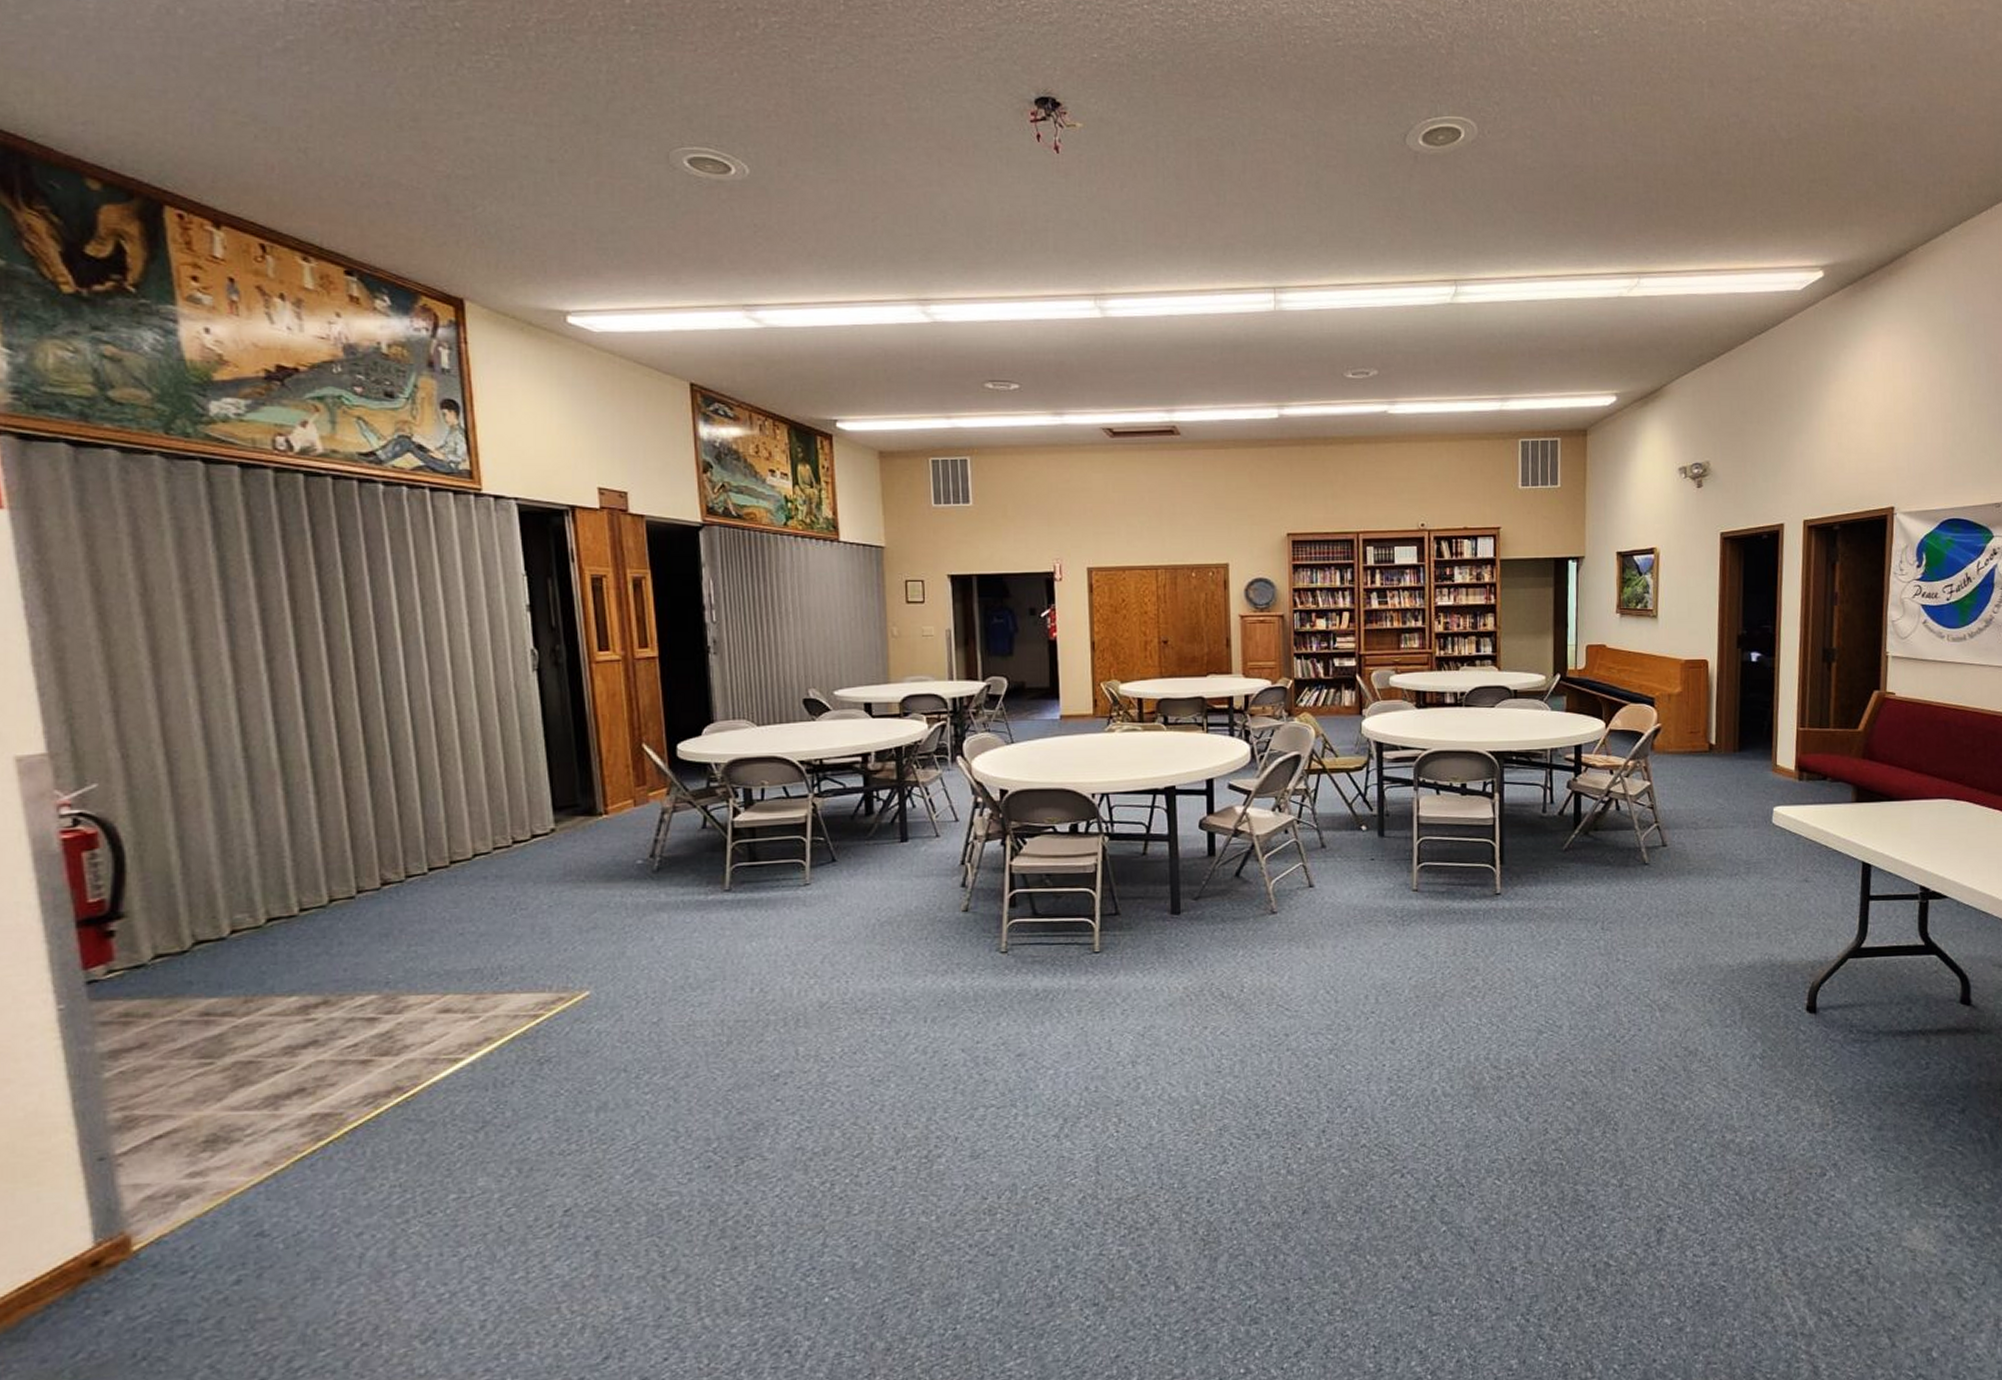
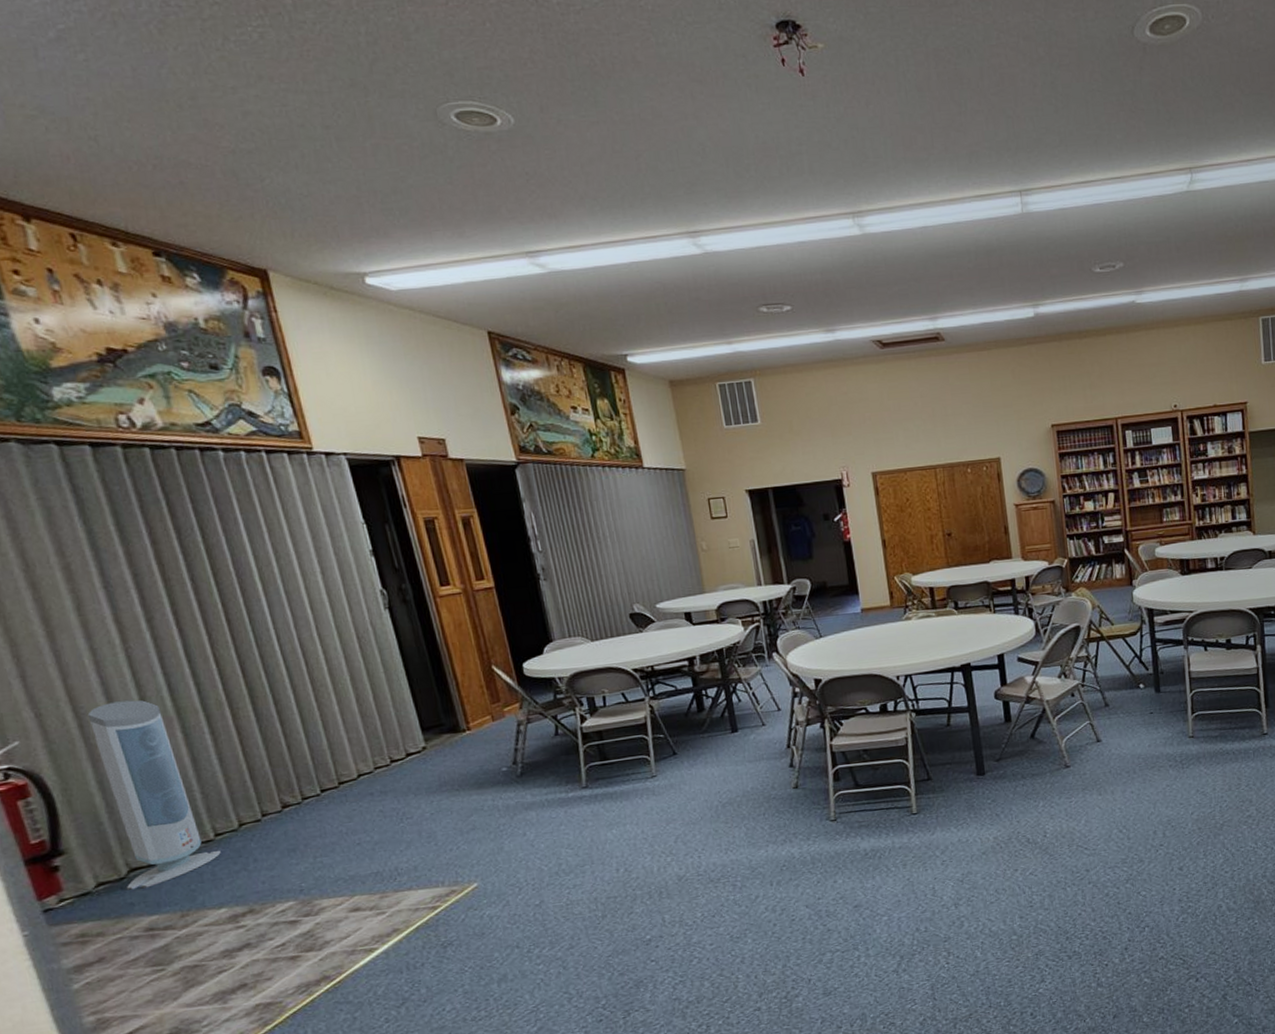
air purifier: none [180,748,303,966] -> present [87,700,221,890]

